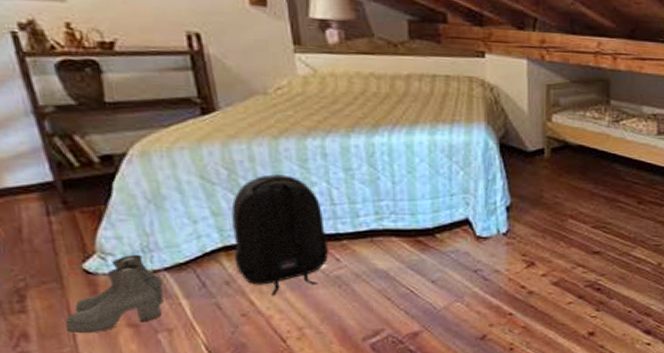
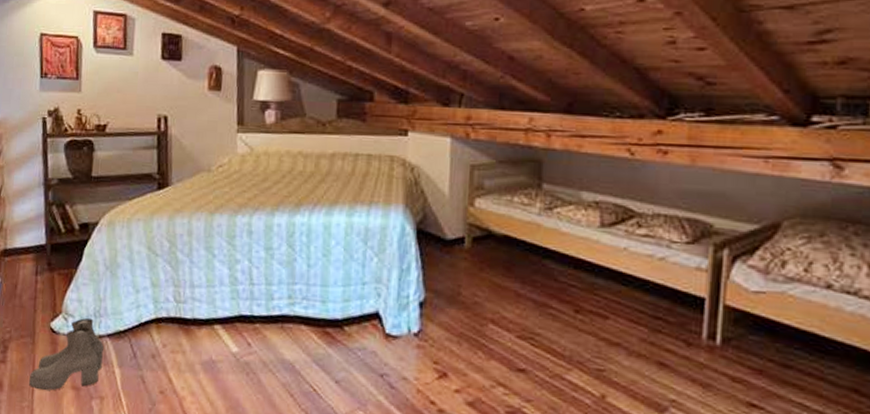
backpack: present [231,174,328,296] -> none [162,249,242,376]

